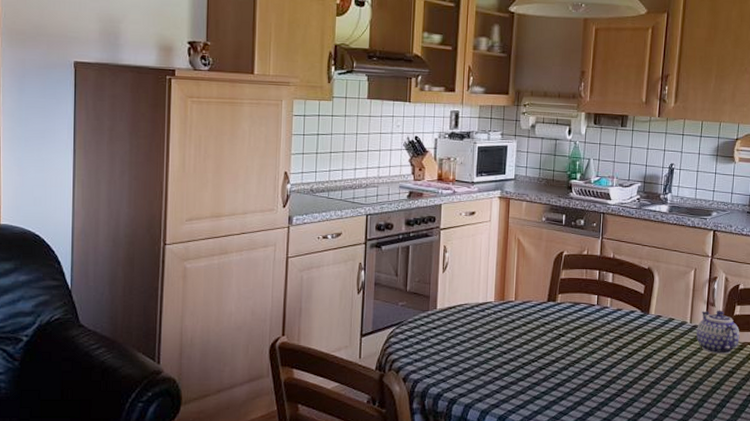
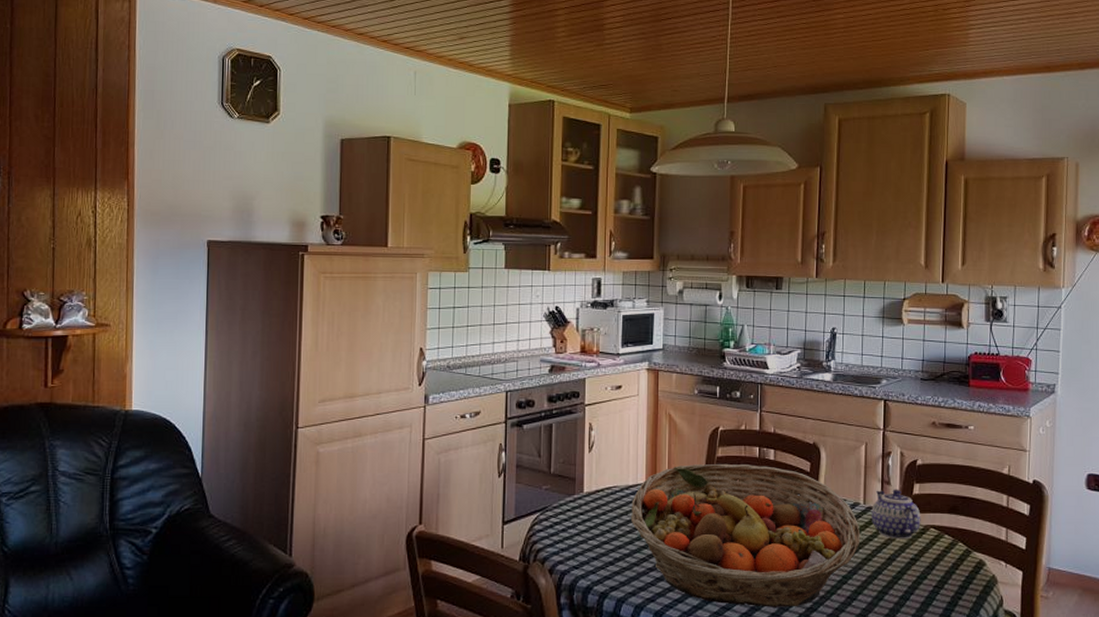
fruit basket: none [479,284,686,413] -> present [630,463,861,607]

